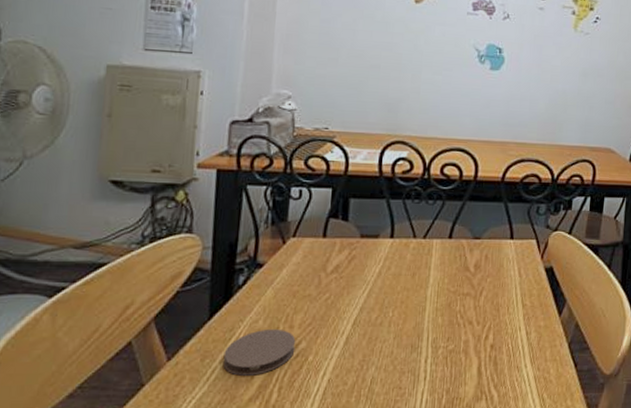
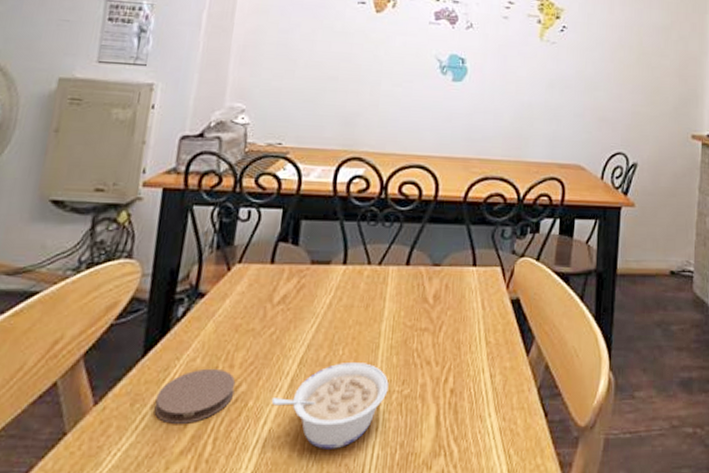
legume: none [329,323,435,396] -> present [271,363,389,449]

